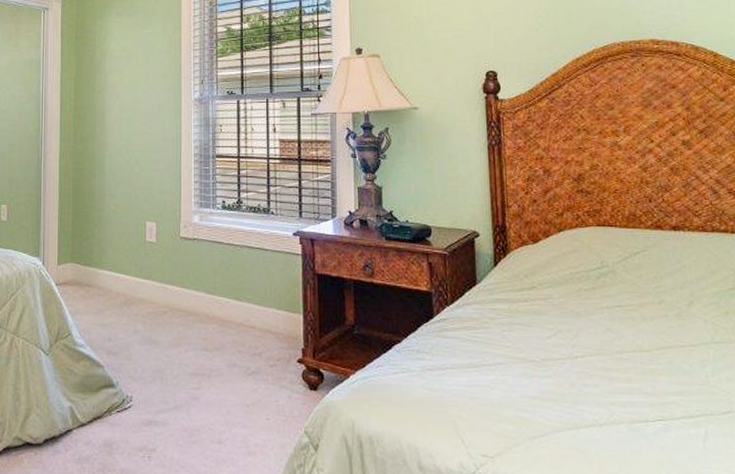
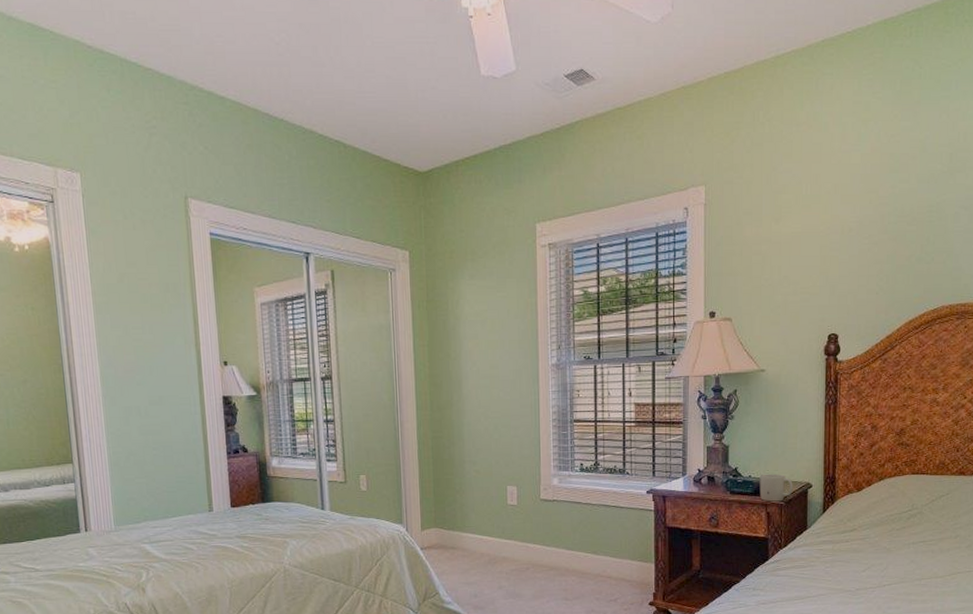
mug: none [418,219,457,251] -> present [759,473,793,502]

